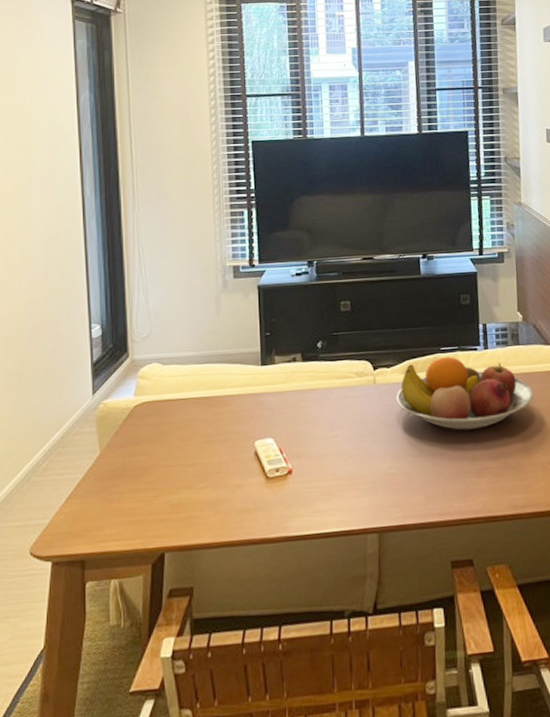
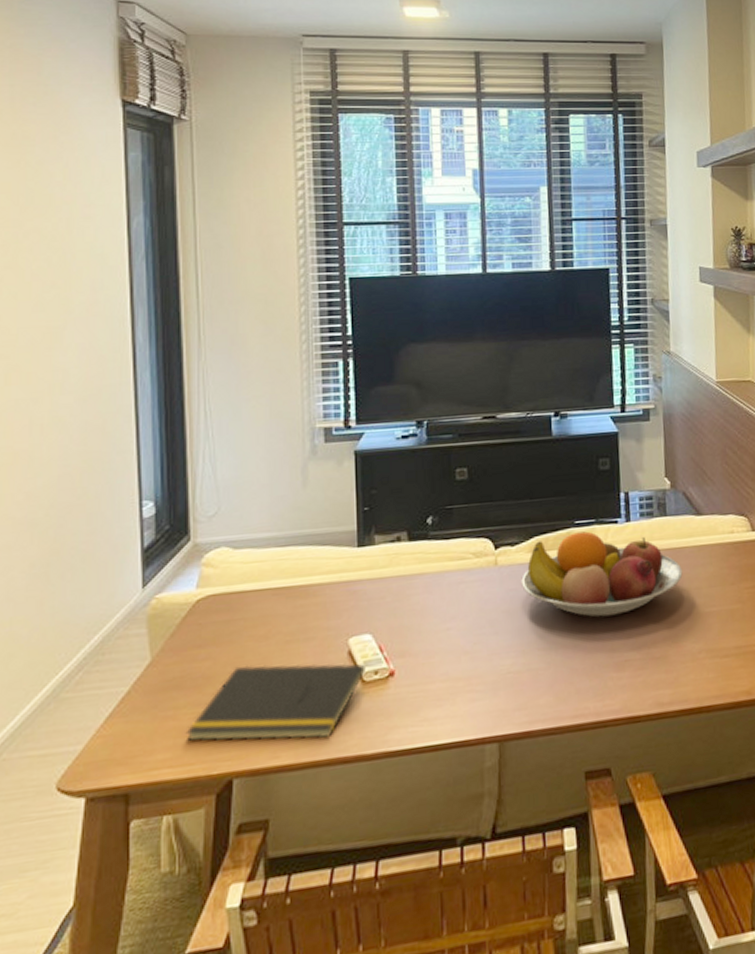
notepad: none [127,460,270,523] -> present [185,663,367,742]

